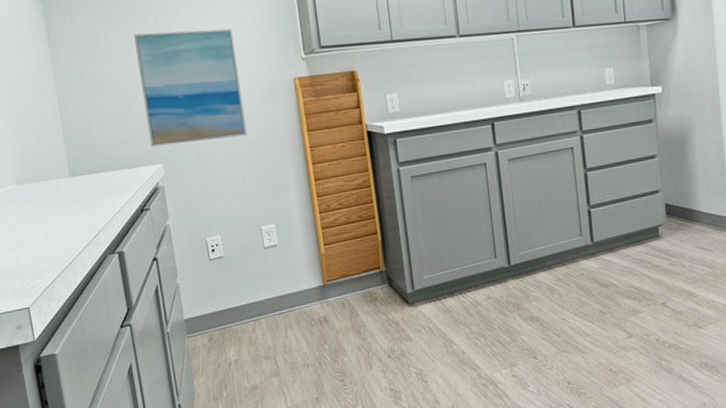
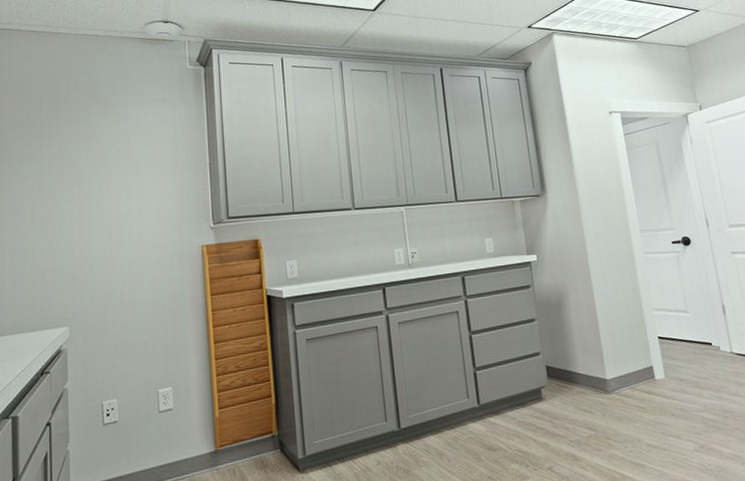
wall art: present [134,29,247,147] -> none [58,201,153,310]

